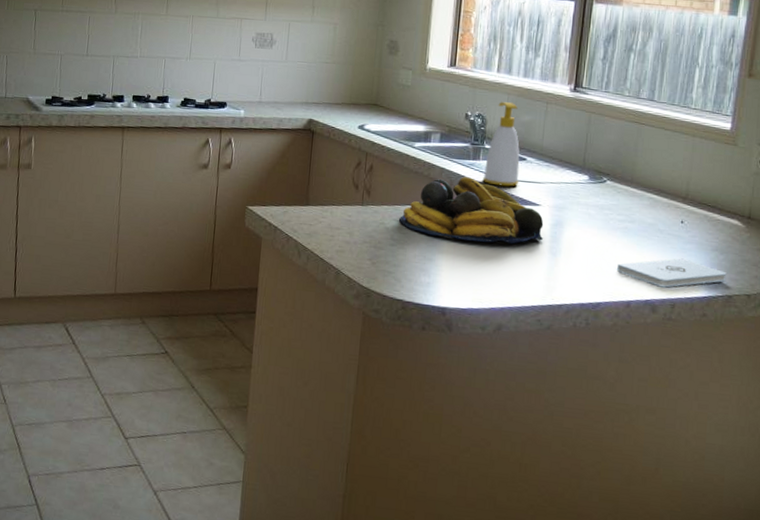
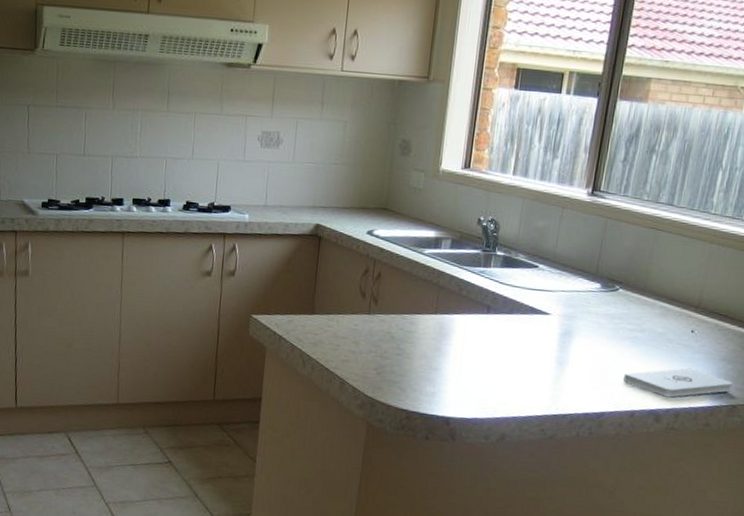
fruit bowl: present [399,177,544,244] -> none [406,285,553,354]
soap bottle: present [482,102,520,187] -> none [492,206,532,295]

